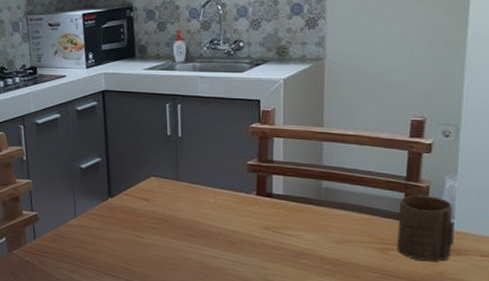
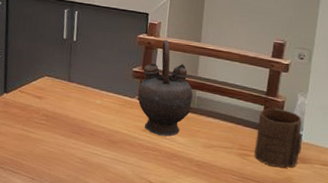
teapot: none [254,128,319,234] -> present [137,40,193,137]

